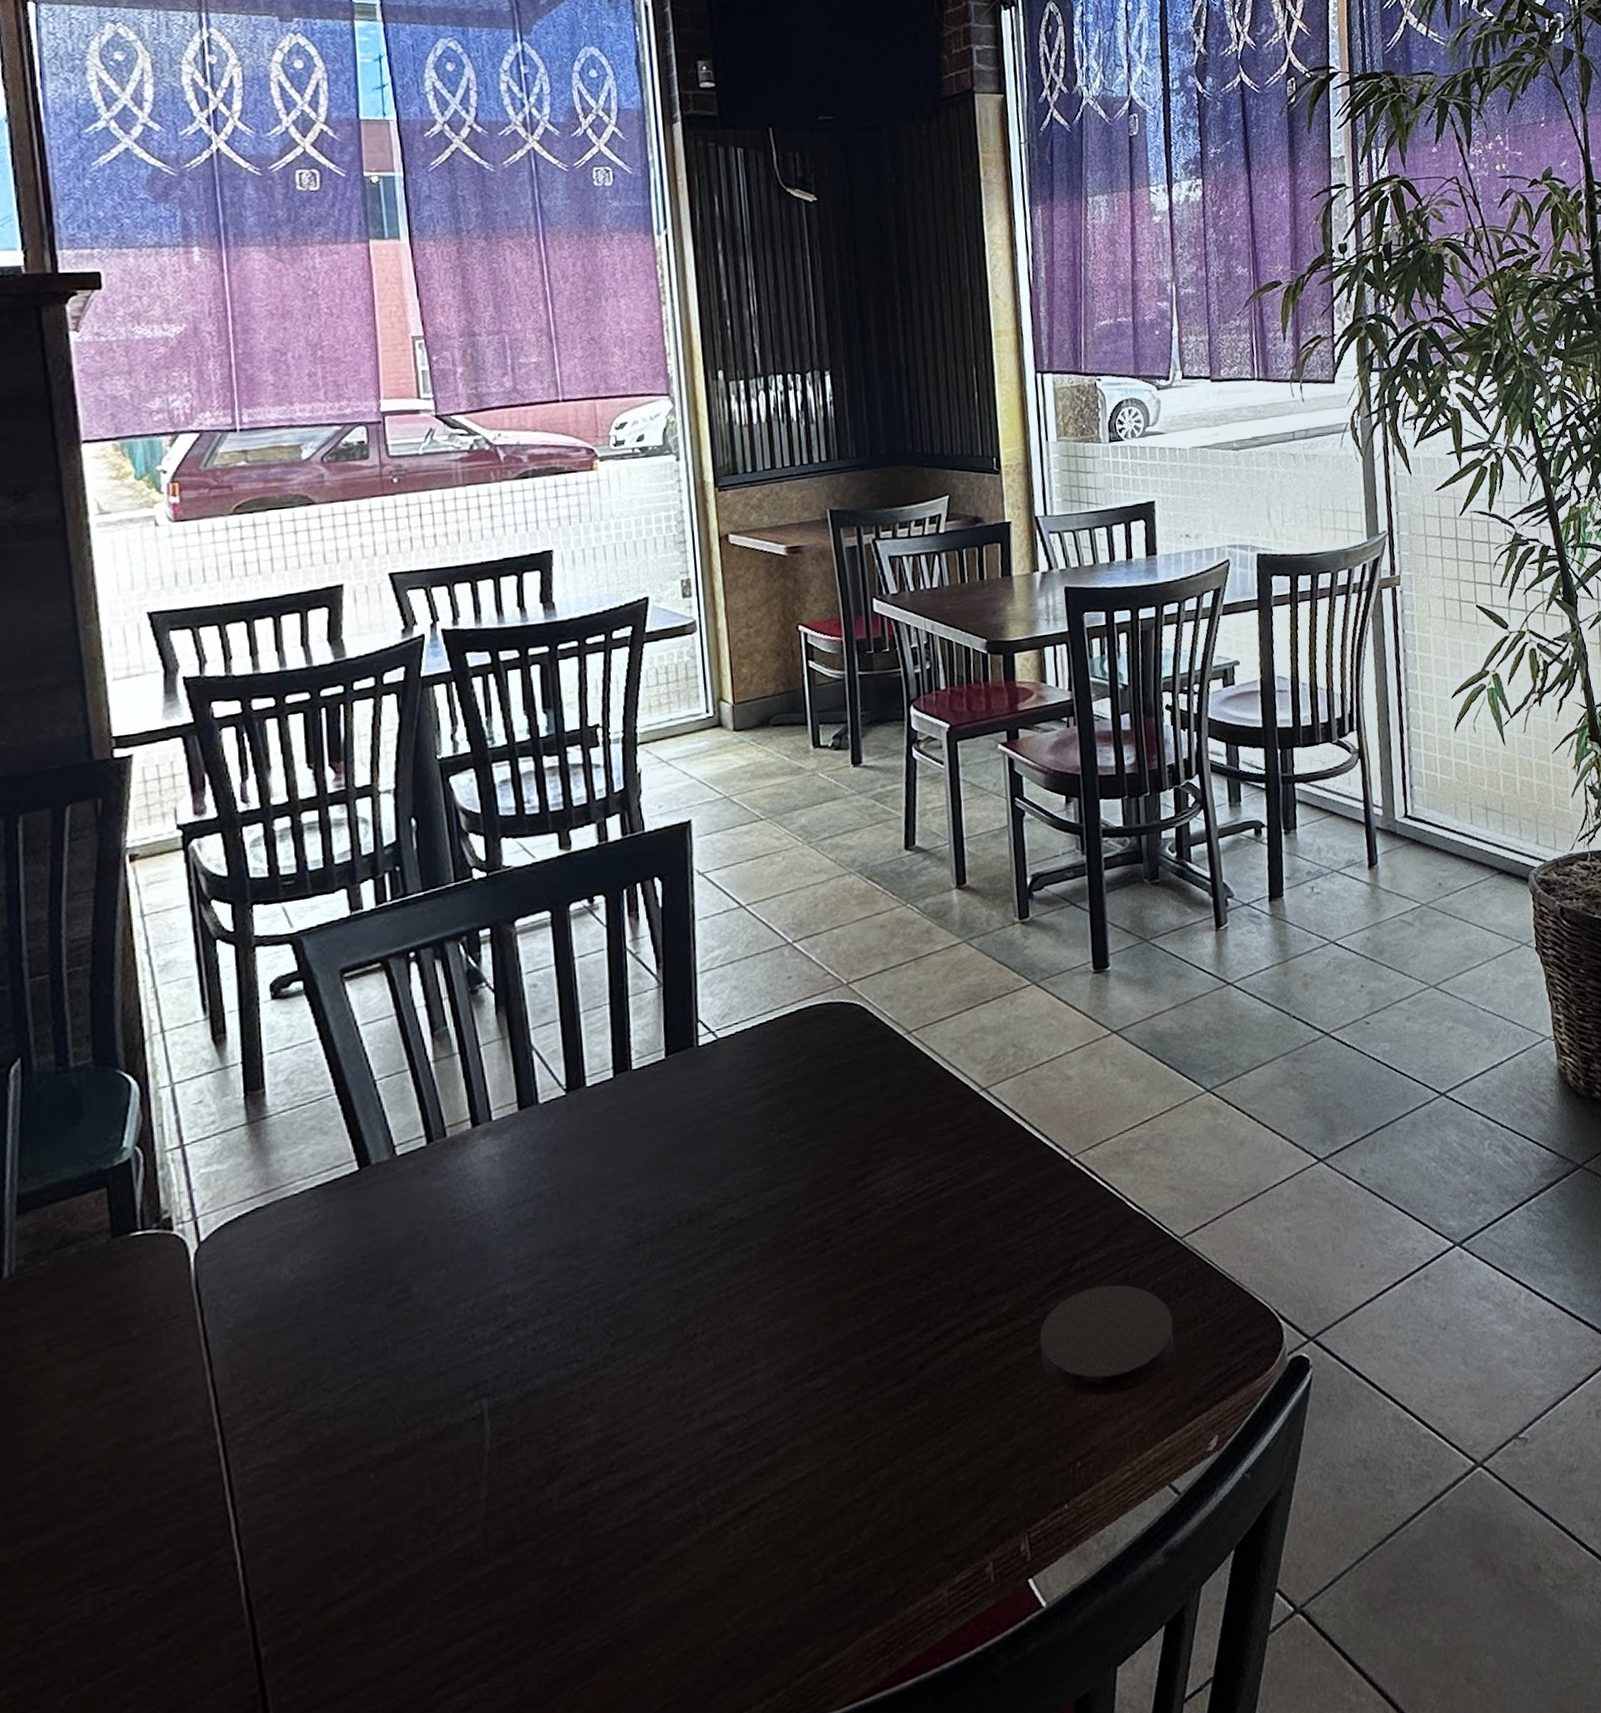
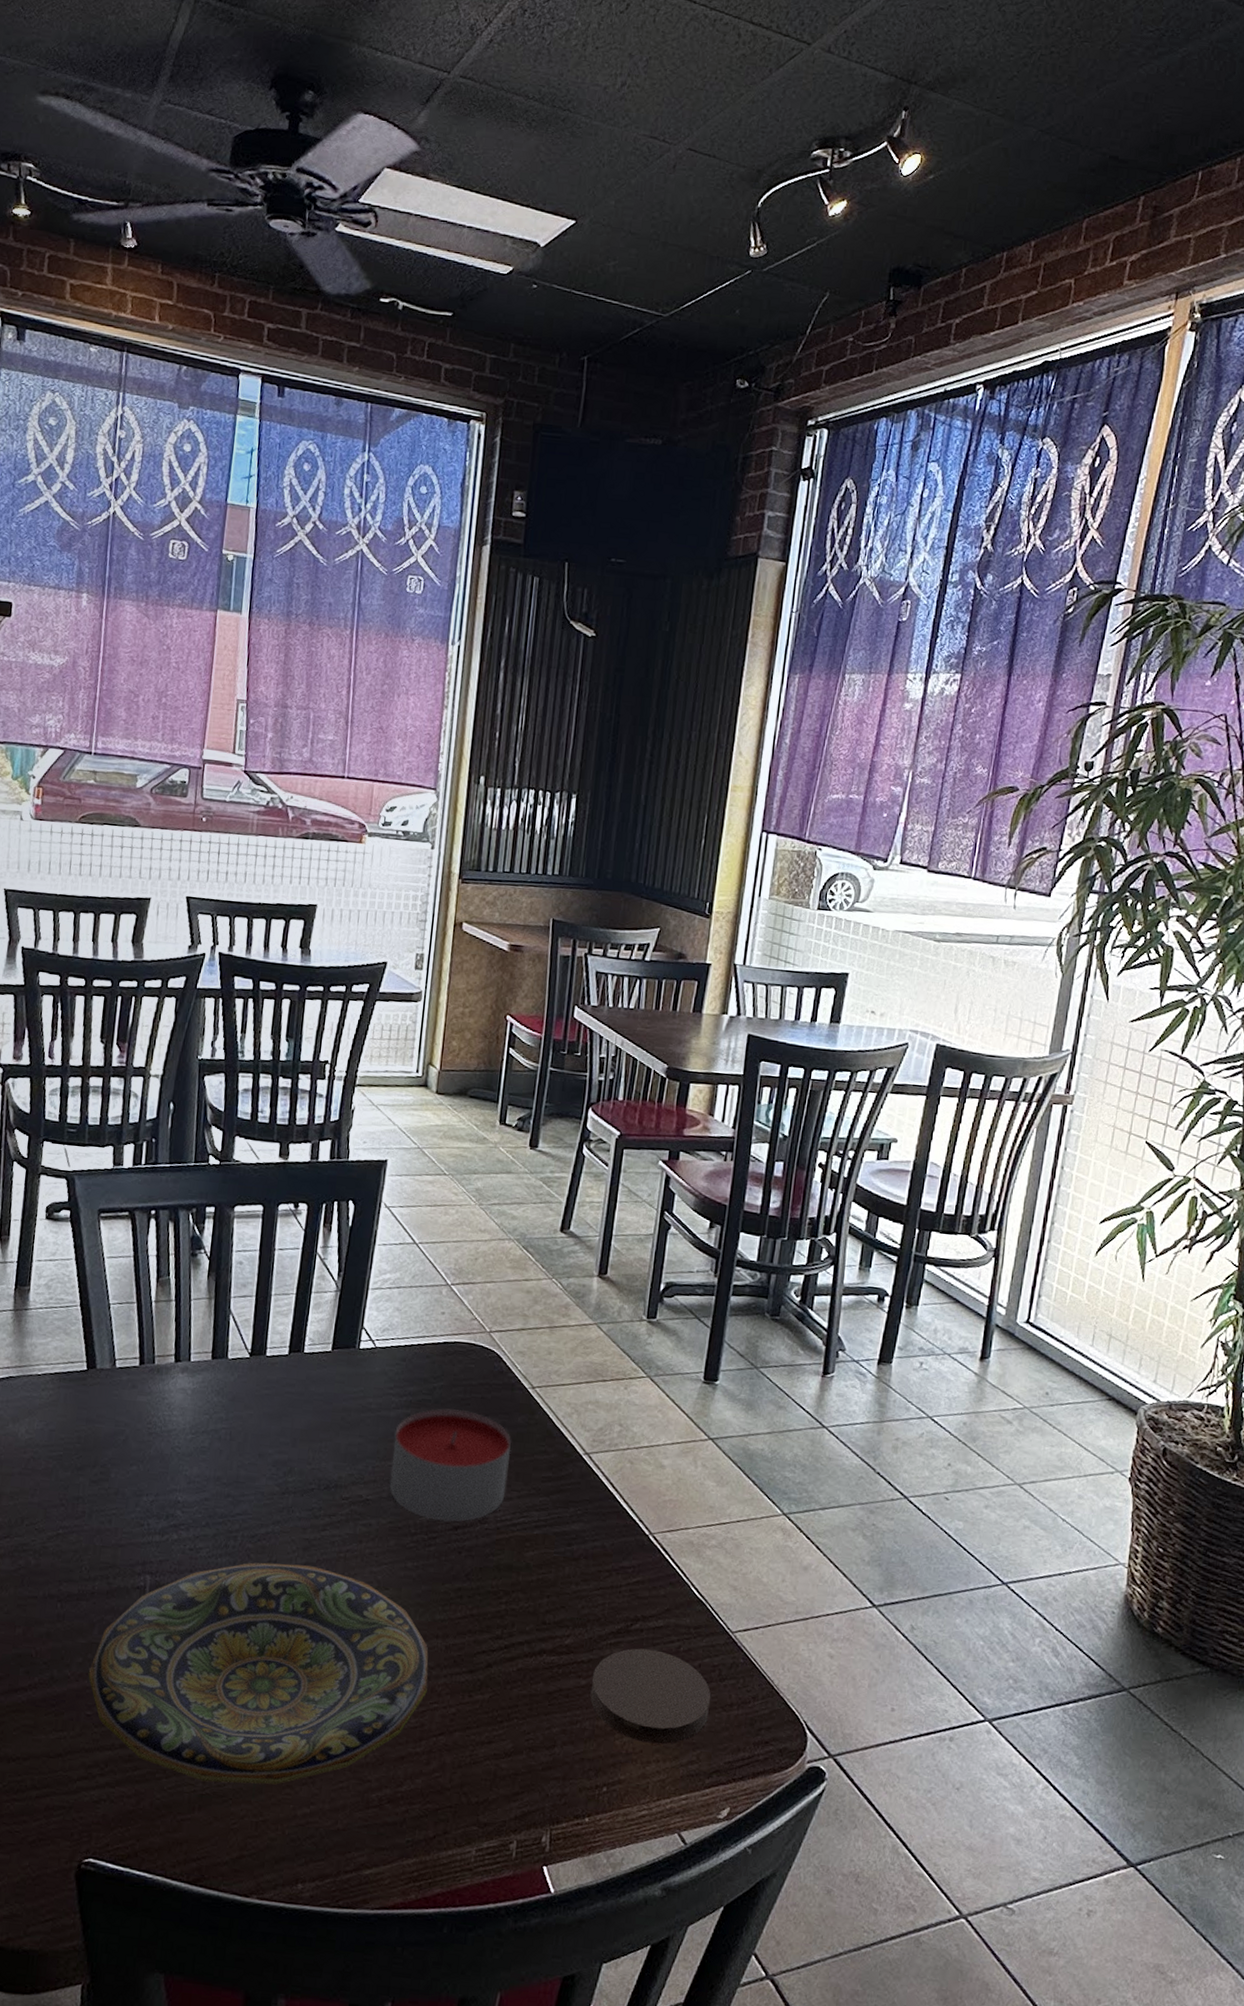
plate: none [426,1317,855,1633] -> present [88,1562,429,1785]
candle: none [759,1079,901,1221] -> present [389,1408,512,1522]

